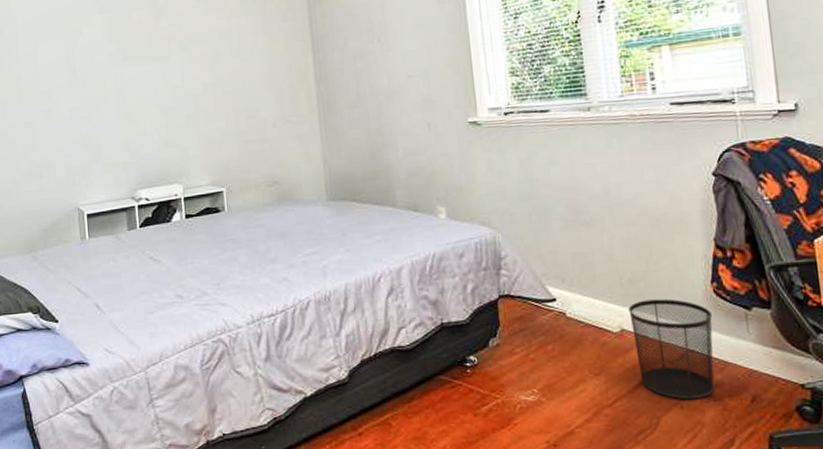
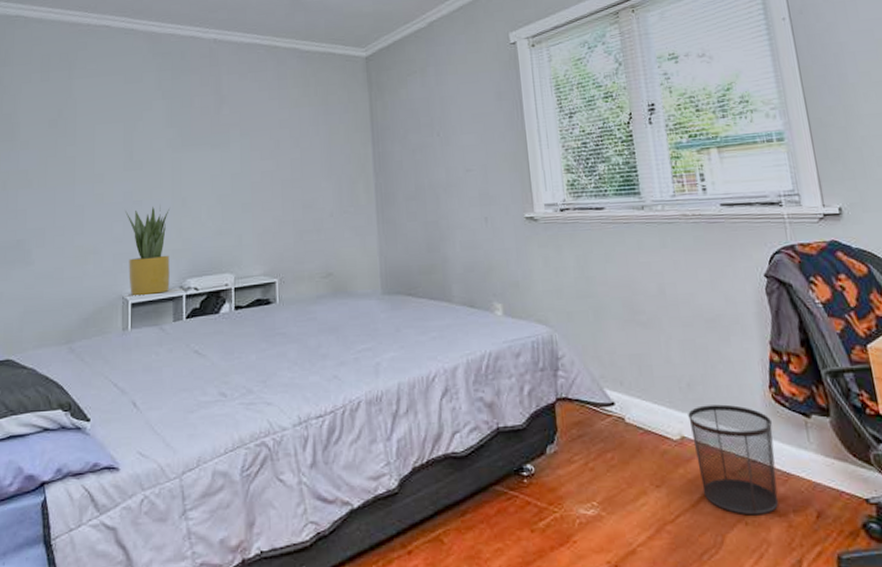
planter: none [73,120,122,208] -> present [125,205,170,296]

